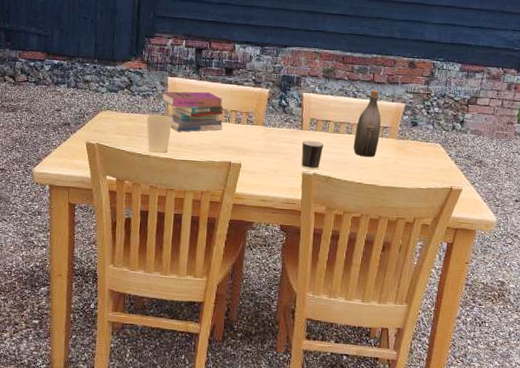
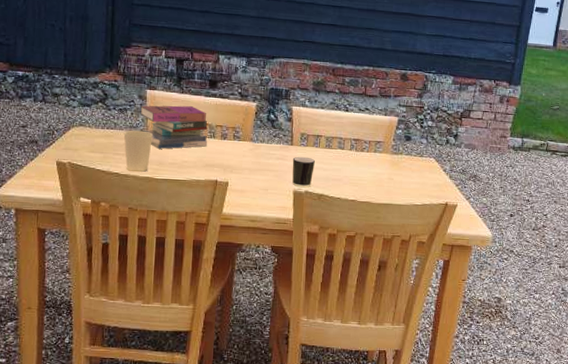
water jug: present [353,89,381,157] -> none [346,103,374,174]

